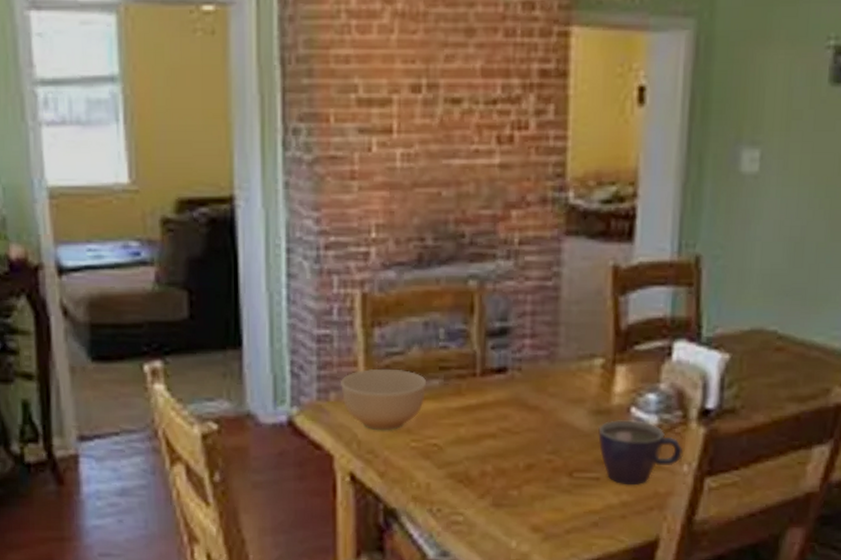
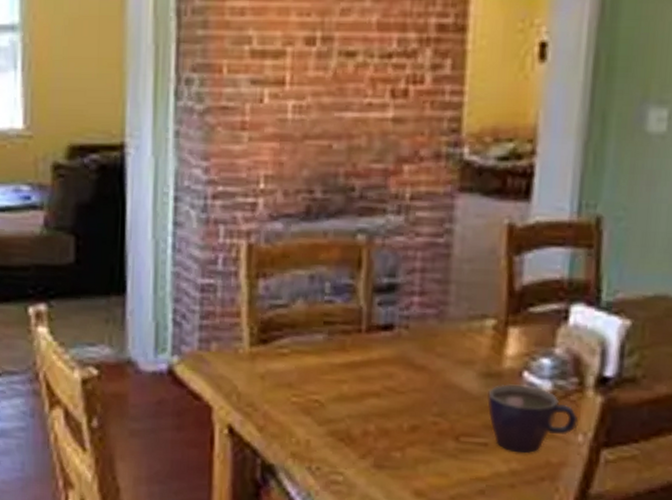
bowl: present [339,368,427,431] -> none [222,320,311,384]

